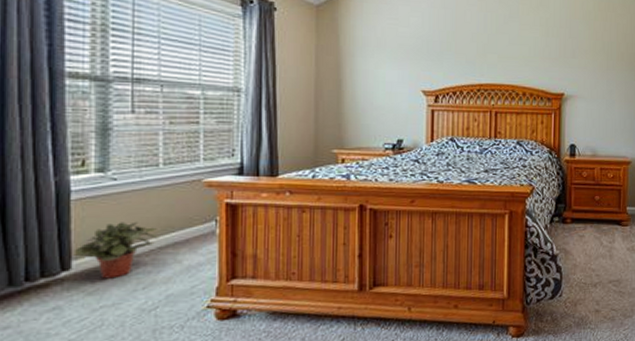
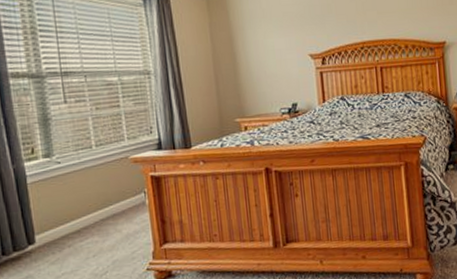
potted plant: present [73,221,160,279] -> none [35,198,101,250]

